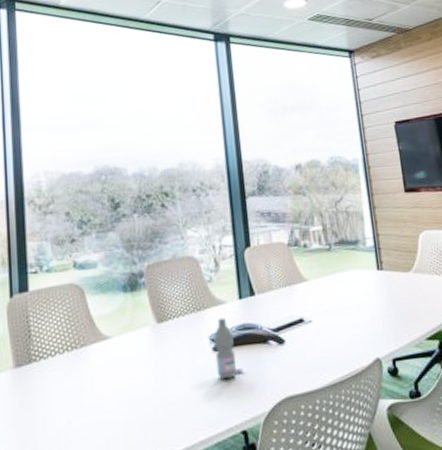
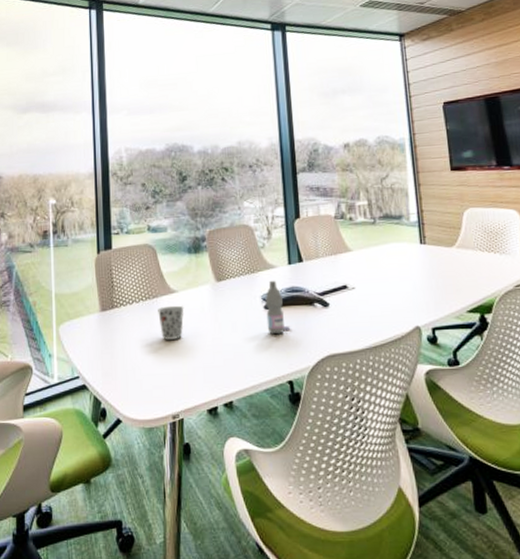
cup: none [87,353,119,396] -> present [158,305,184,340]

